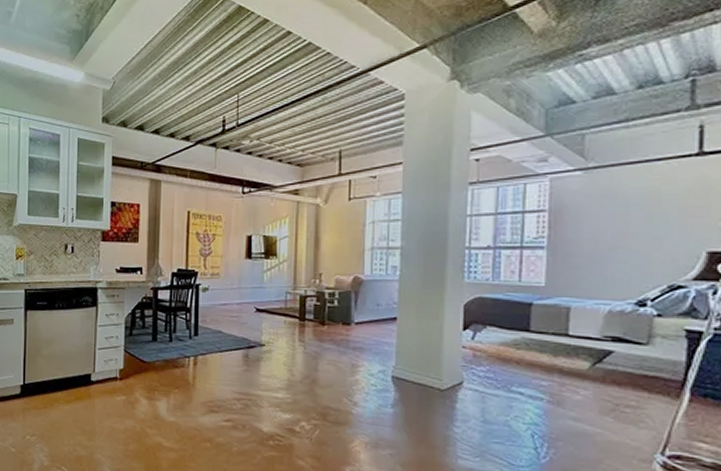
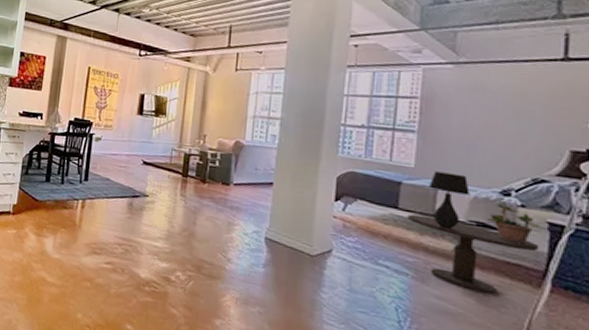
side table: none [539,335,677,411] -> present [407,214,540,295]
table lamp: none [562,288,603,347] -> present [429,171,470,229]
potted plant: none [623,313,677,355] -> present [488,201,540,245]

